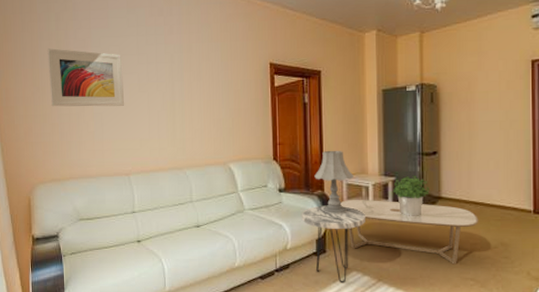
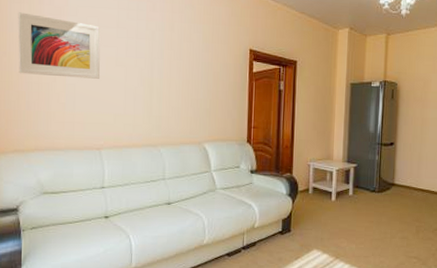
side table: present [302,205,365,284] -> none [270,187,328,261]
table lamp: present [314,150,353,215] -> none [284,136,320,197]
coffee table: present [340,199,479,265] -> none [307,182,424,244]
potted plant: present [393,175,430,216] -> none [354,163,385,200]

